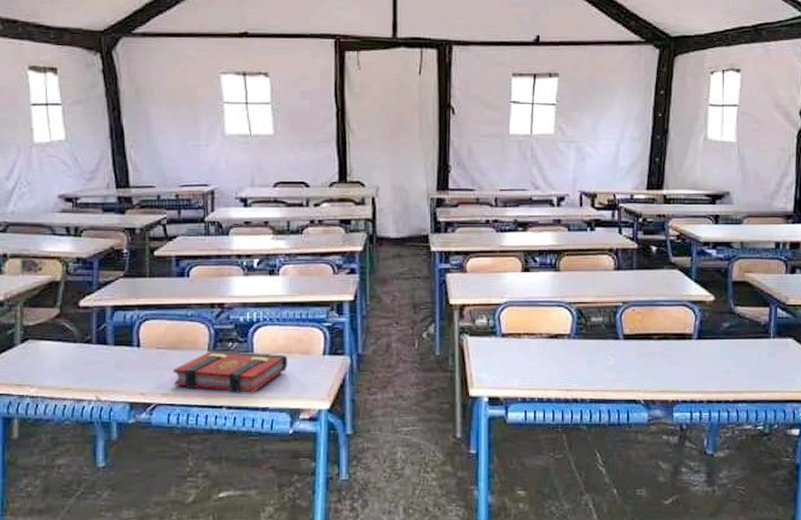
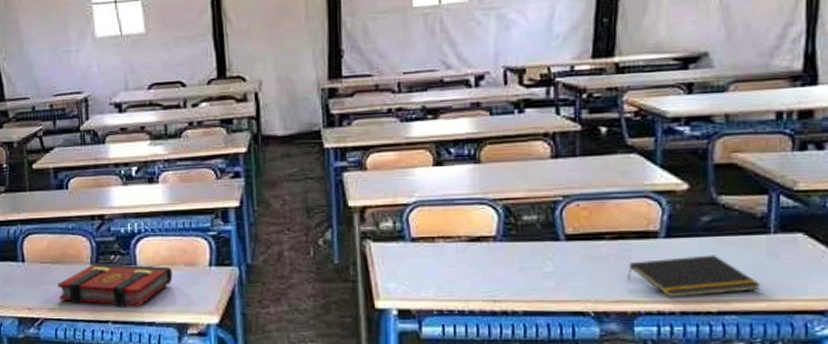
notepad: none [669,354,764,389] -> present [627,255,761,299]

